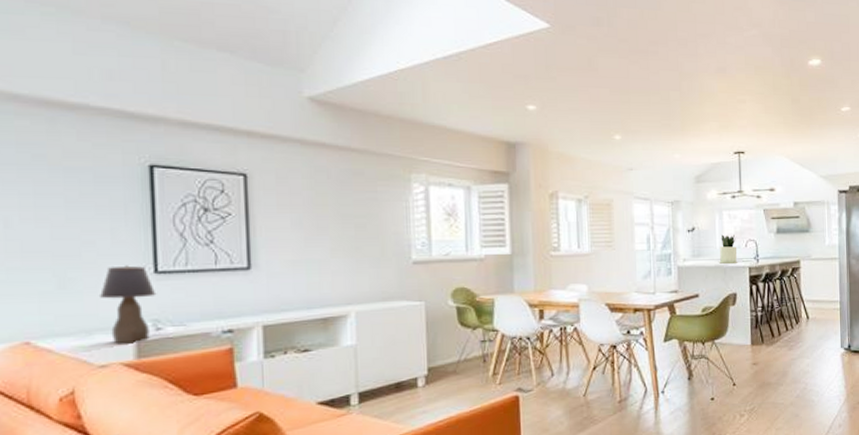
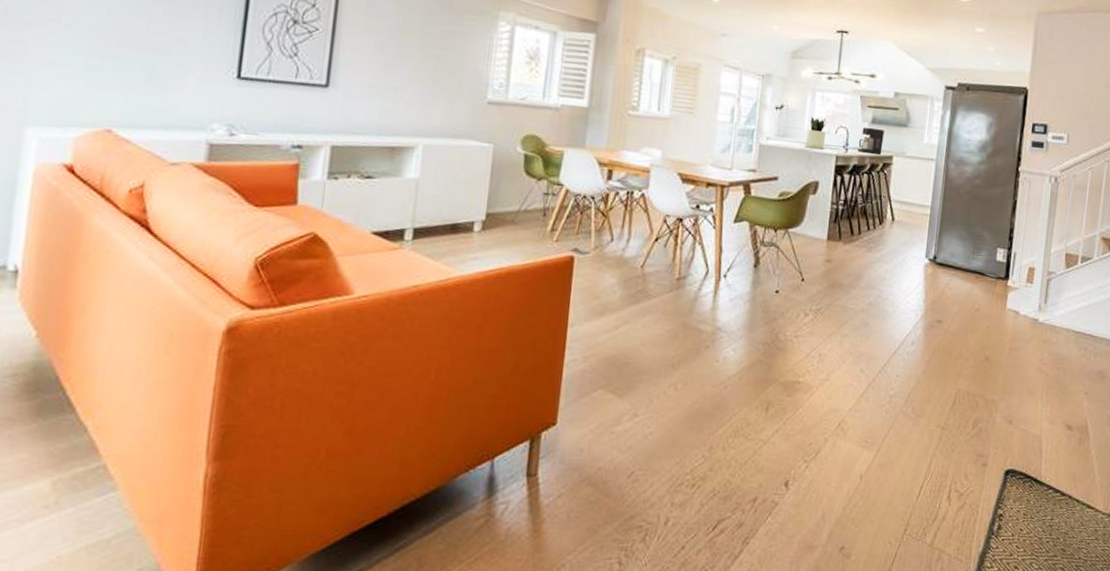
table lamp: present [98,265,157,344] -> none [181,66,236,146]
coffee maker: none [767,237,790,262] -> present [857,127,884,156]

